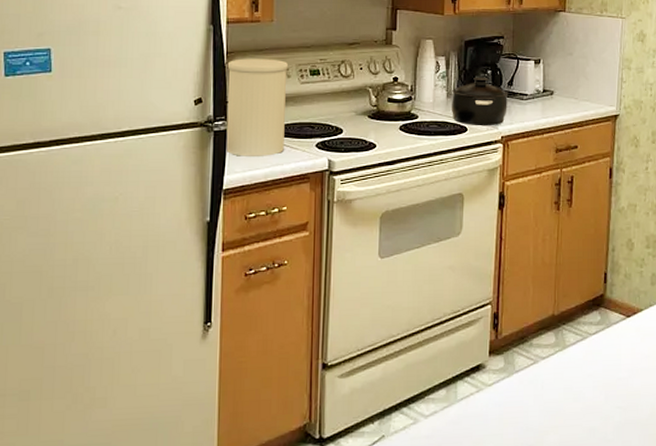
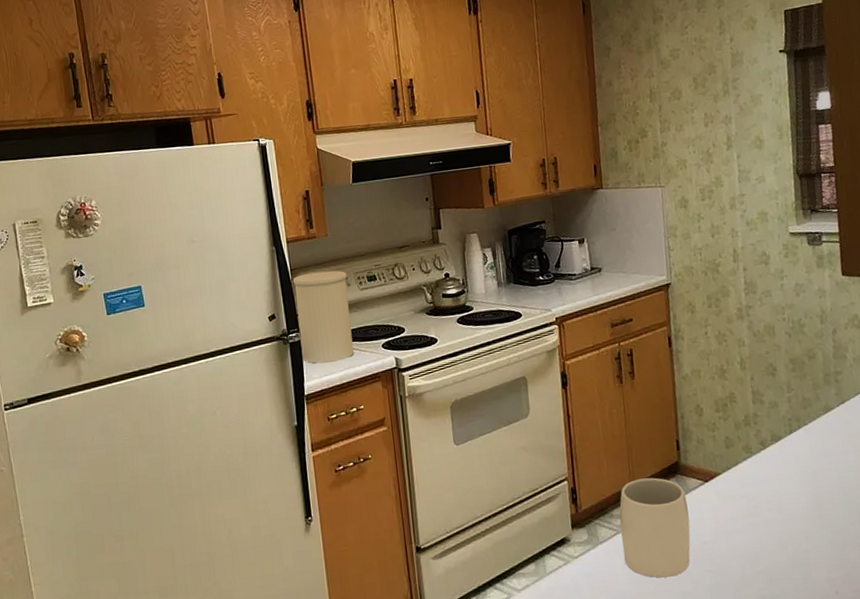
saucepan: present [452,77,509,126] -> none [502,262,558,311]
mug: none [537,308,607,412] -> present [619,477,691,578]

